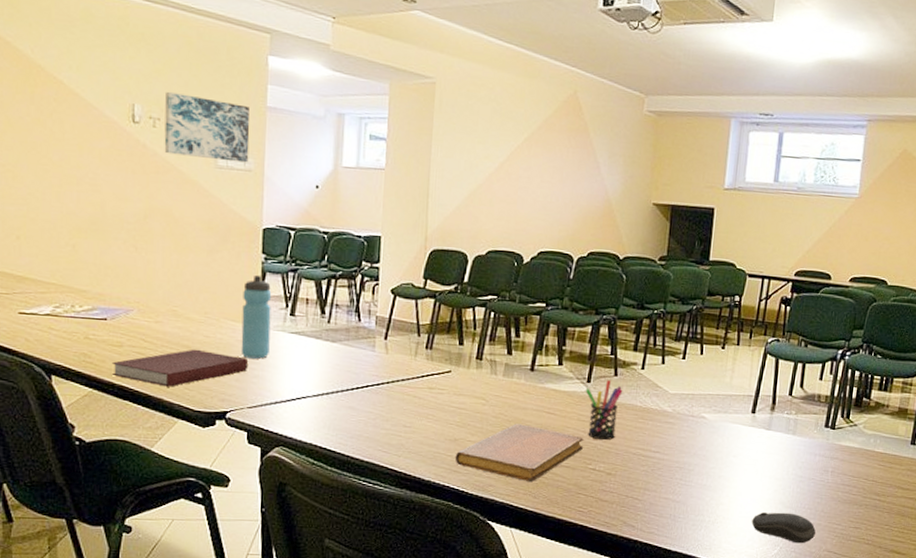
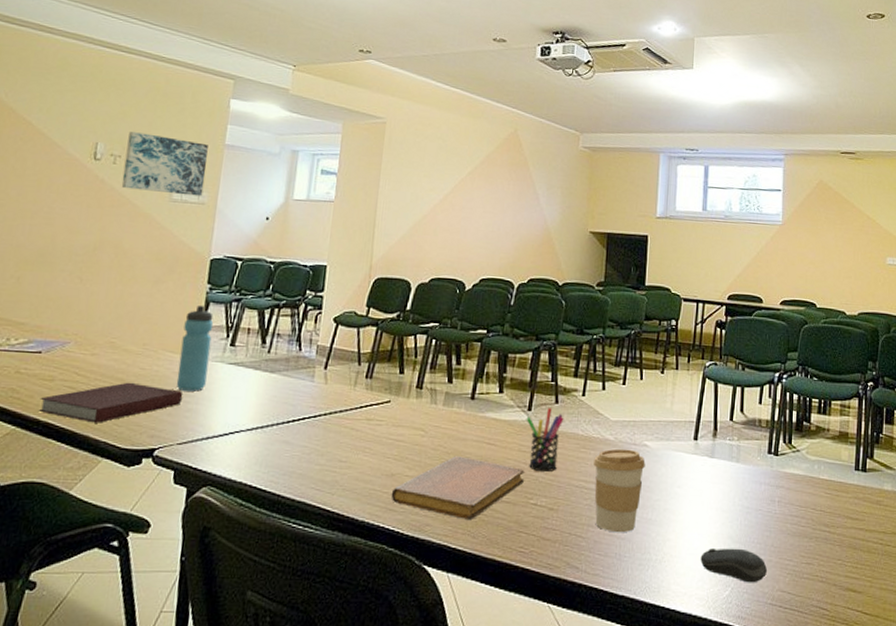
coffee cup: none [651,420,702,497] -> present [594,448,645,533]

